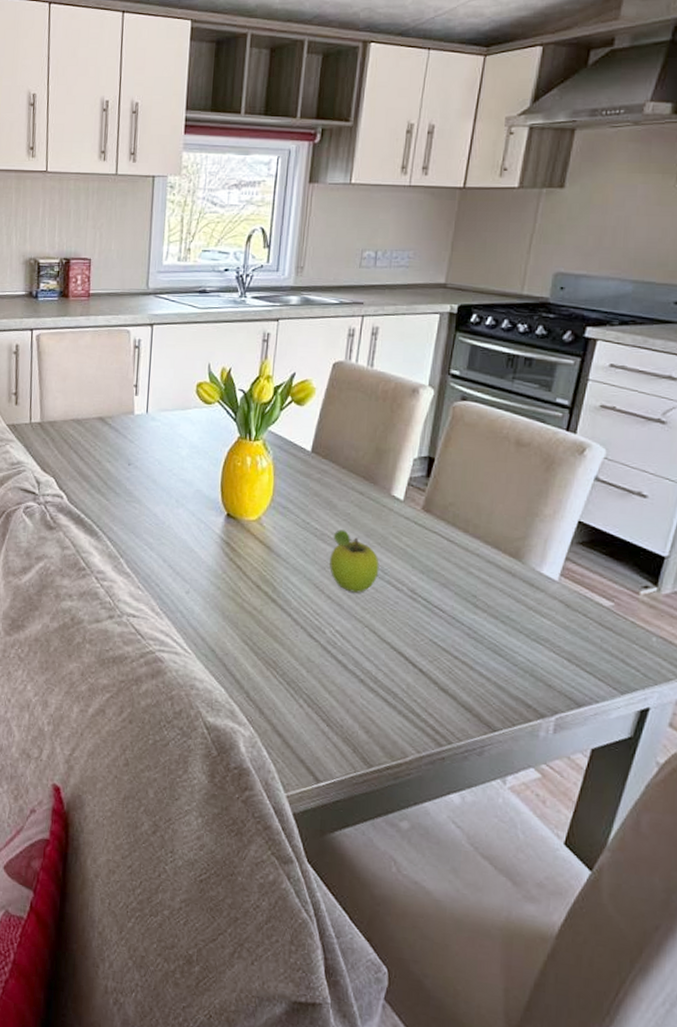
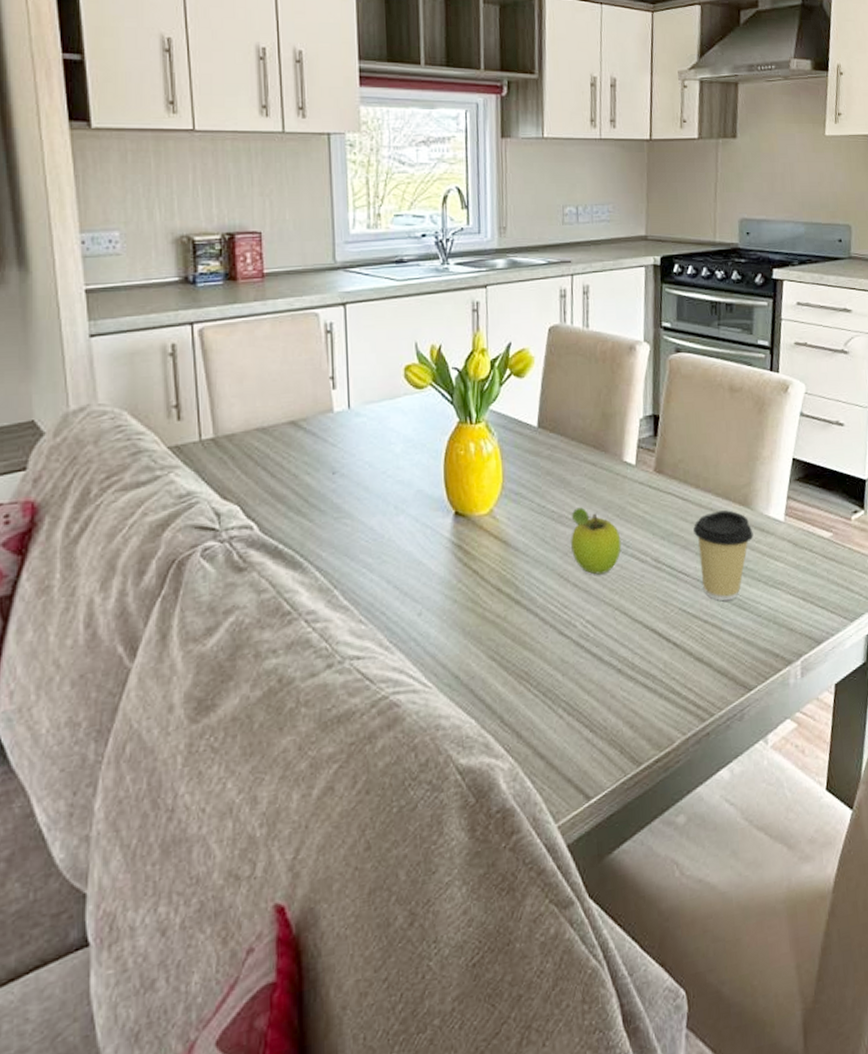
coffee cup: none [454,558,521,644] -> present [692,510,754,601]

